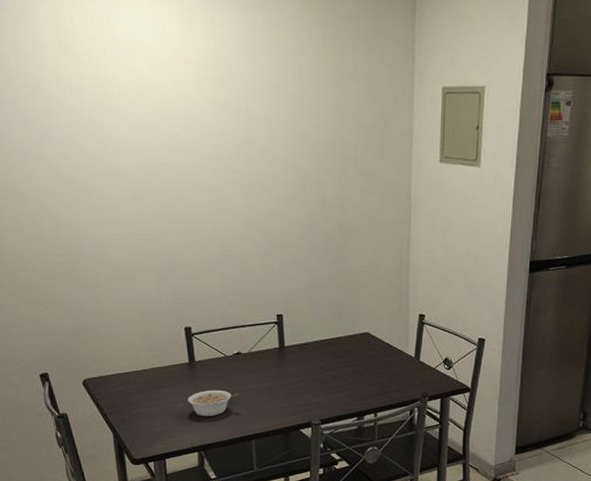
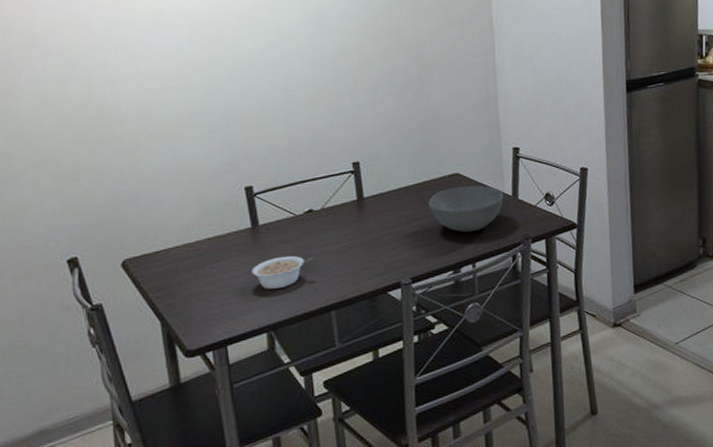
bowl: none [340,345,407,386] -> present [428,185,504,233]

